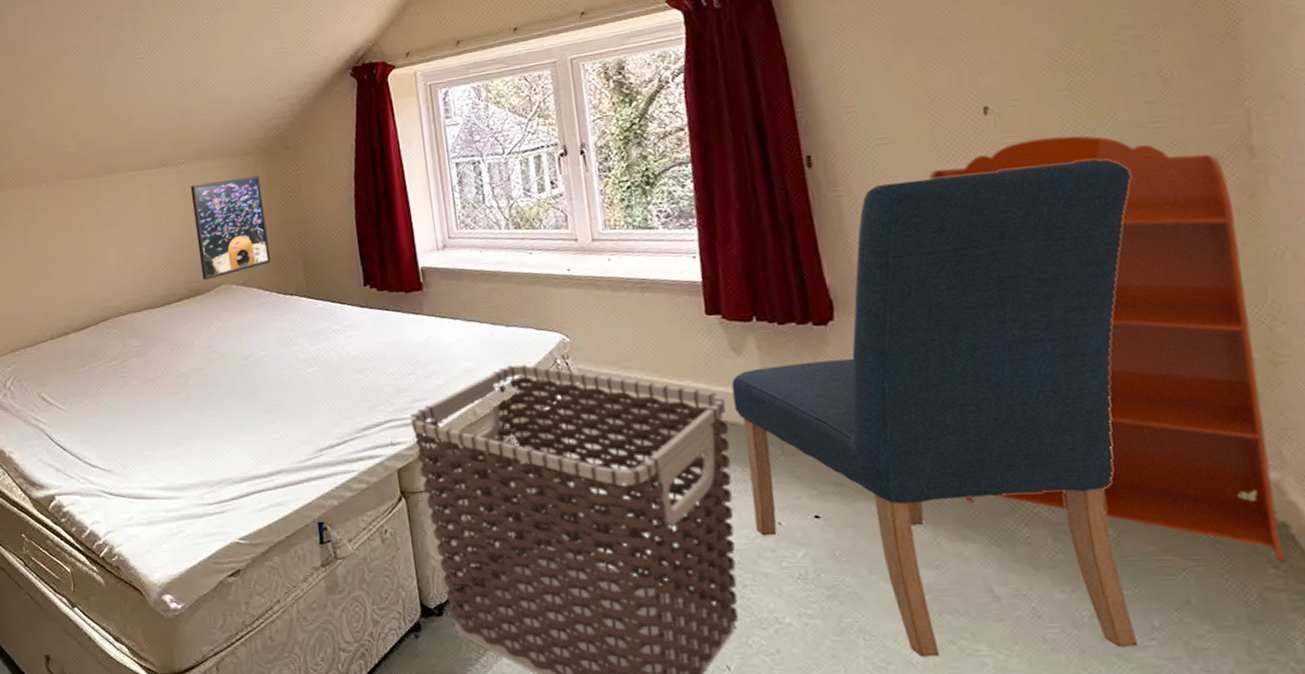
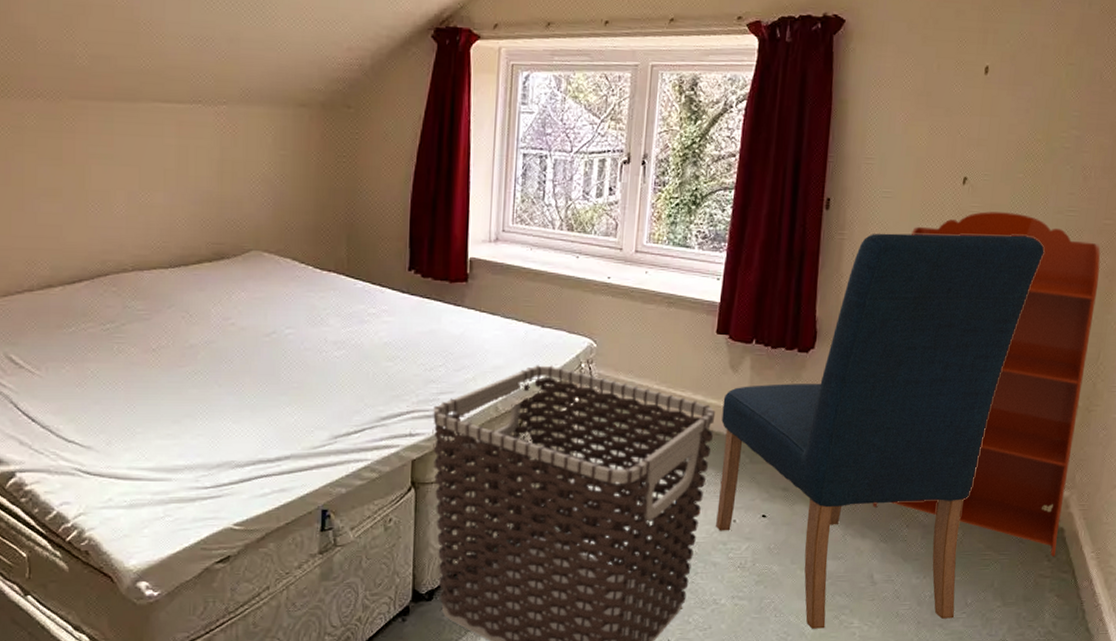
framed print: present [190,176,272,281] -> none [229,131,314,244]

